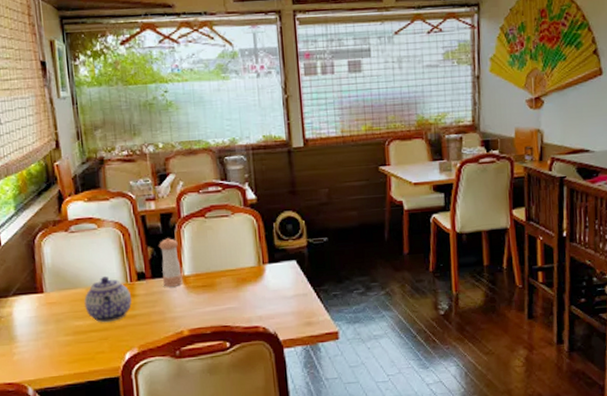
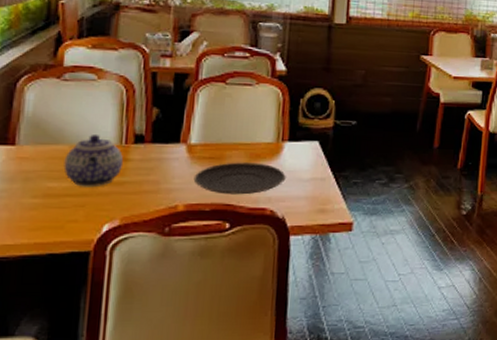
pepper shaker: present [159,237,183,287] -> none [163,99,190,155]
plate: none [192,286,272,317] -> present [193,162,286,195]

